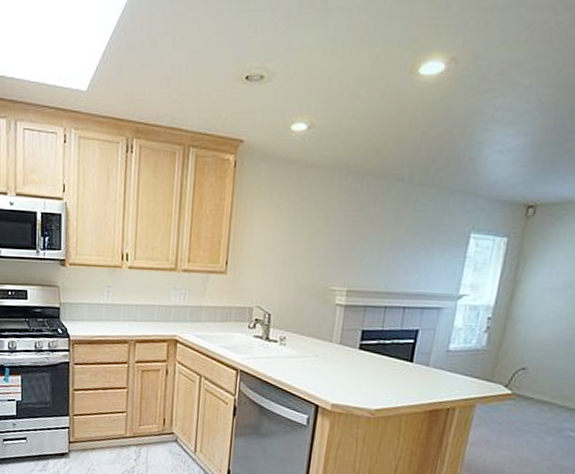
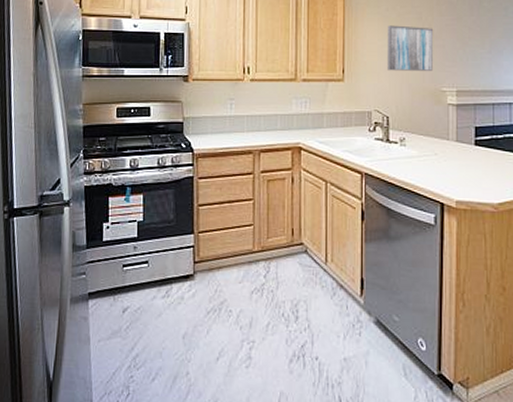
wall art: none [274,214,330,267] -> present [387,25,434,71]

